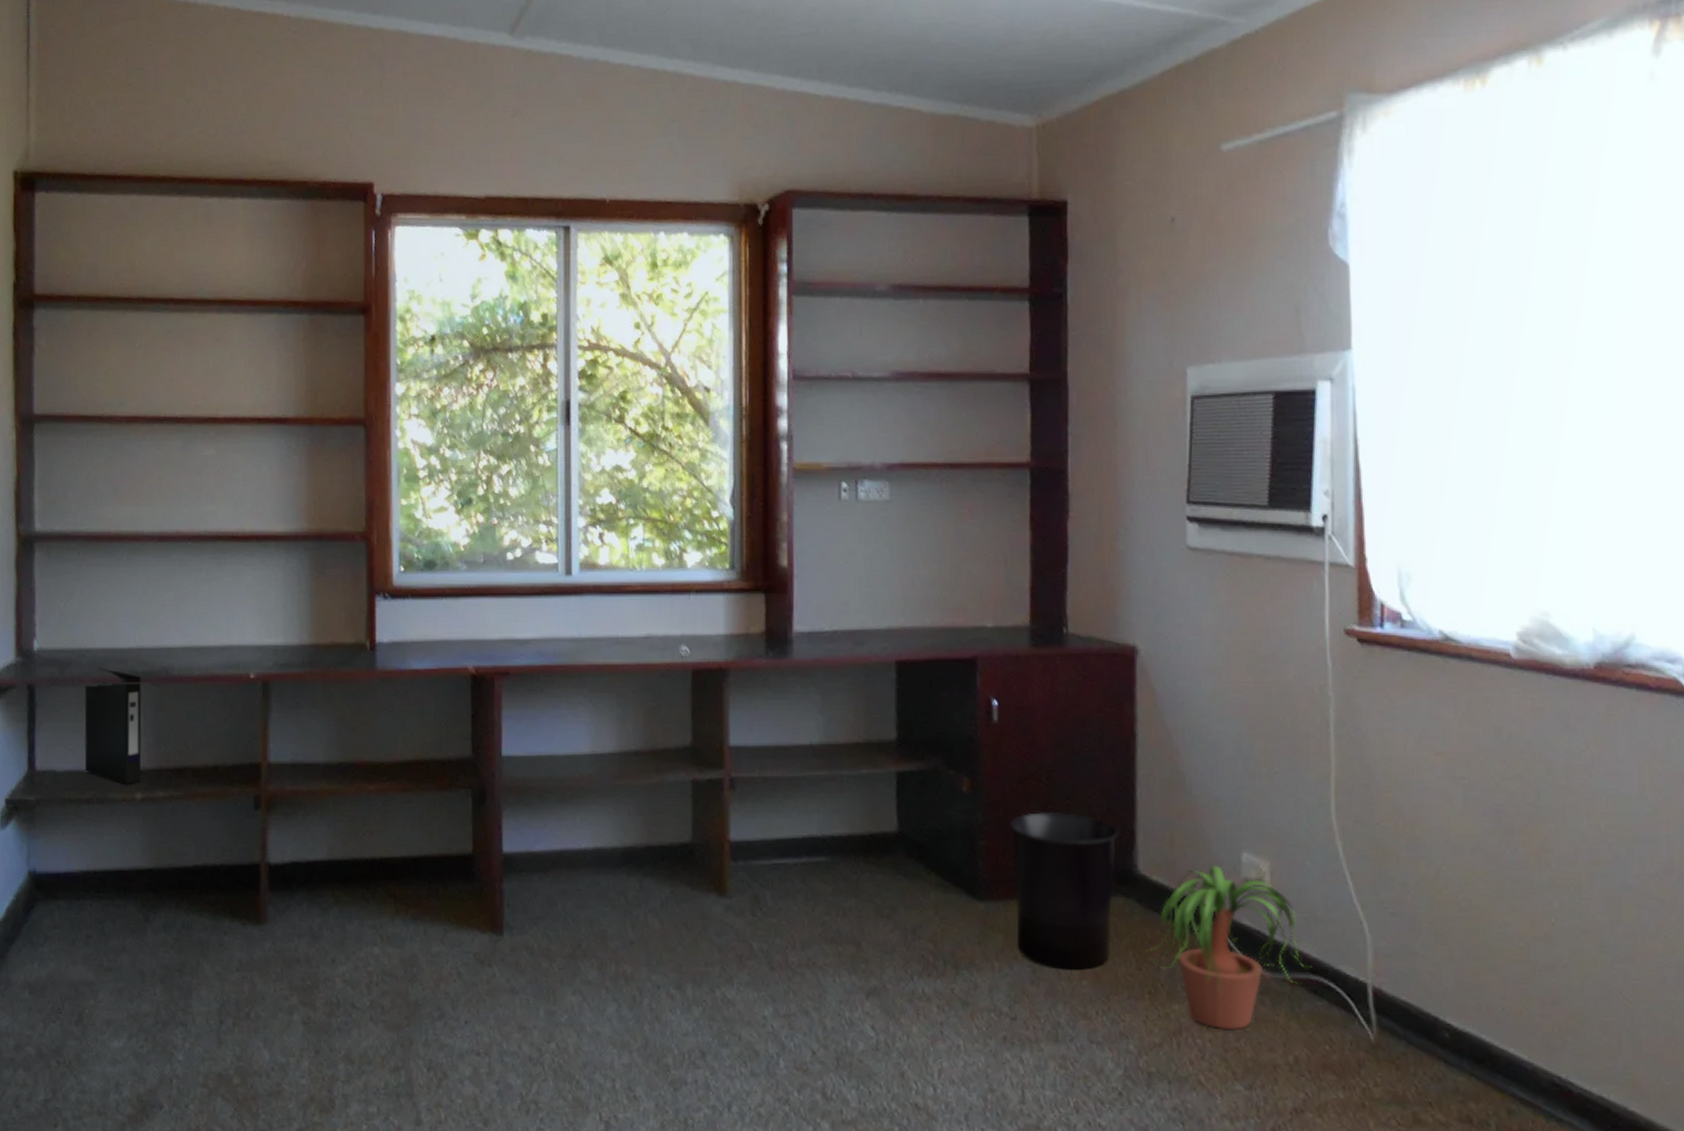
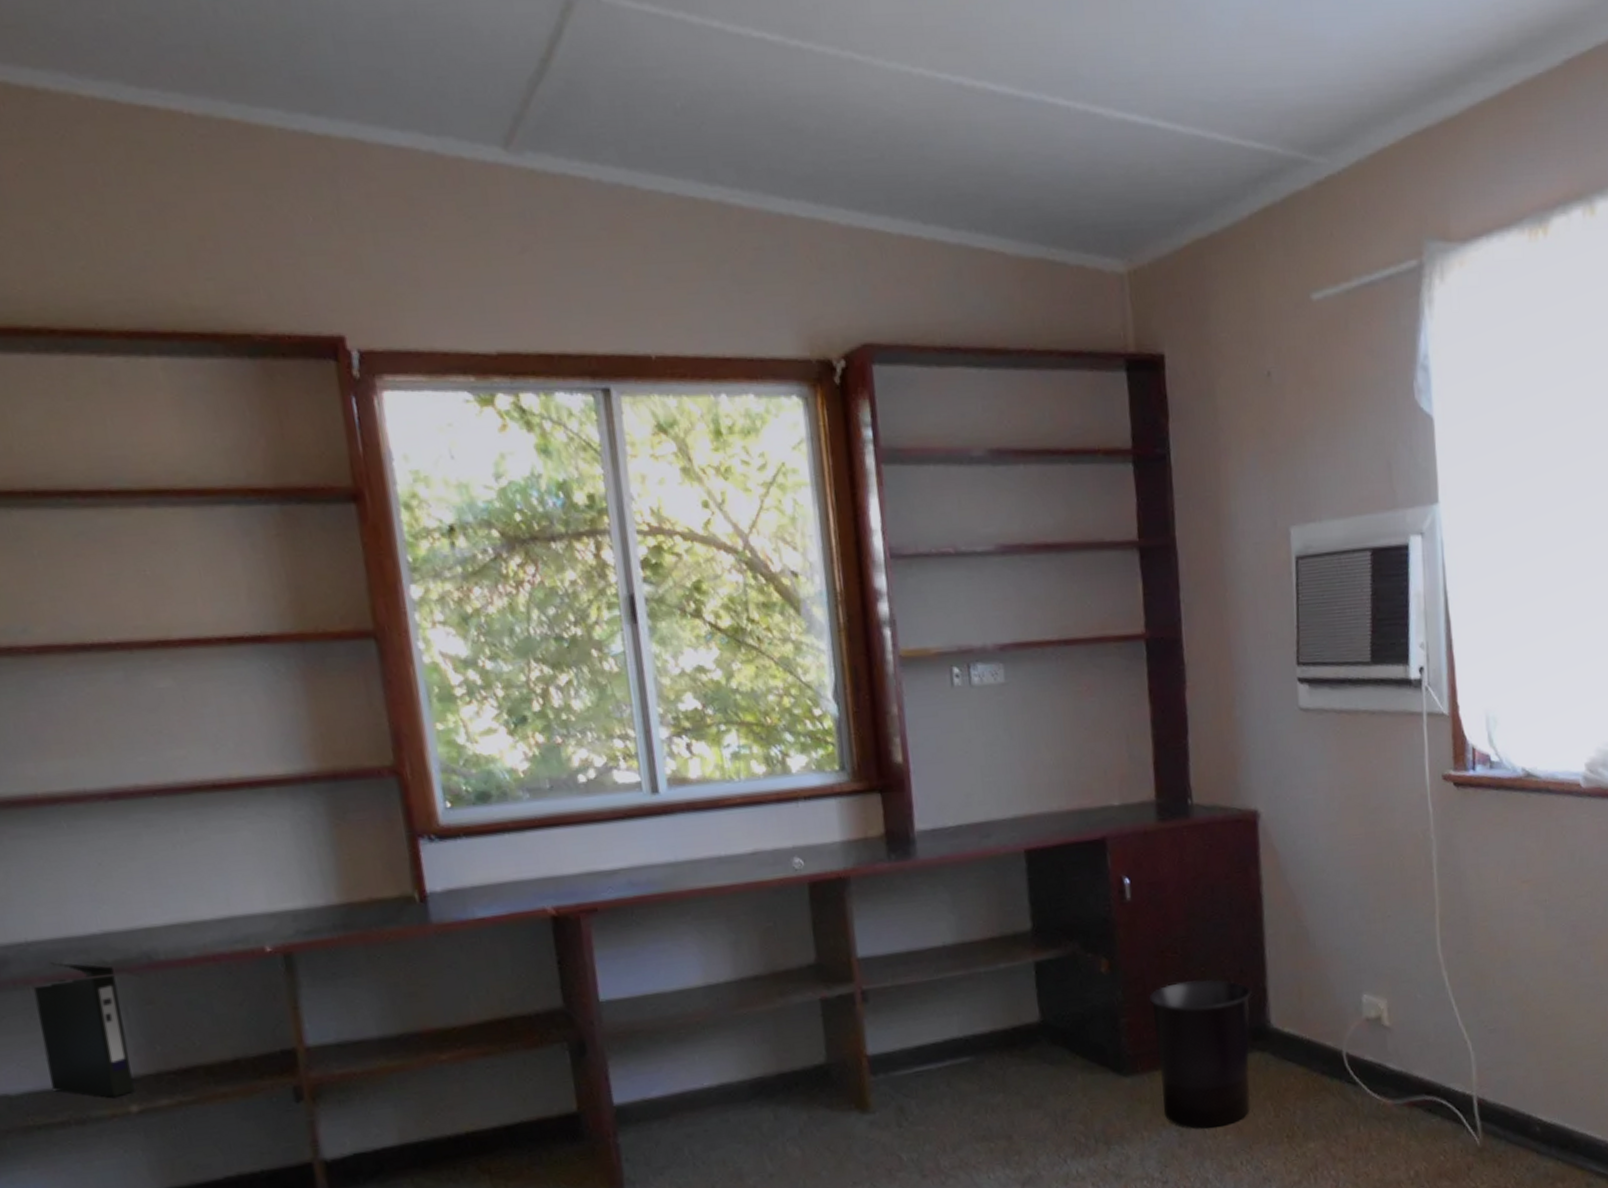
potted plant: present [1146,865,1320,1030] -> none [1282,1010,1432,1159]

